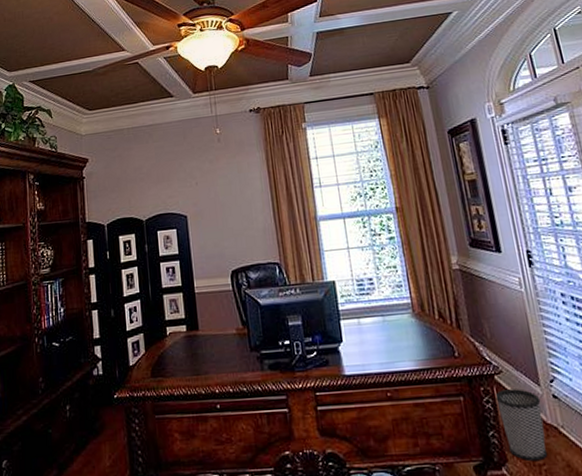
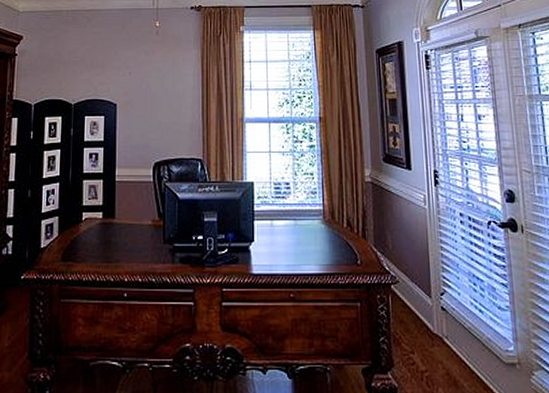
wastebasket: present [495,389,548,462] -> none [390,299,431,368]

